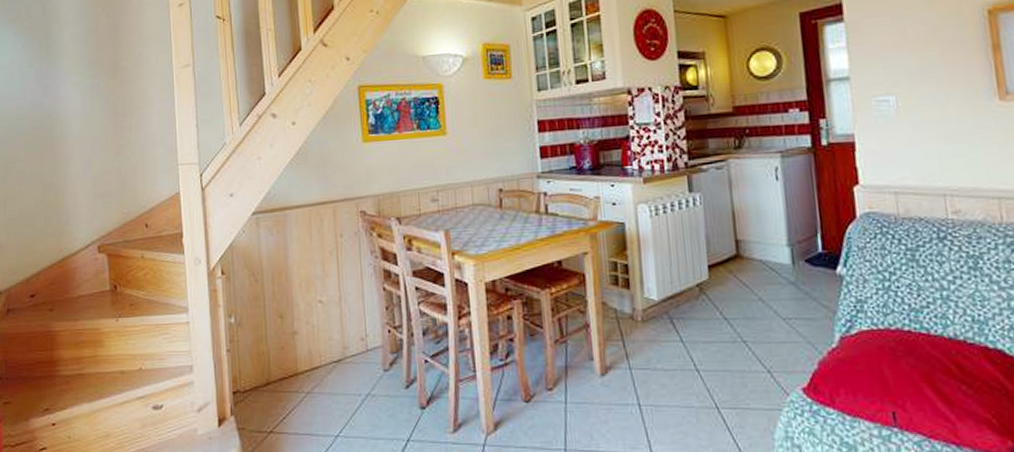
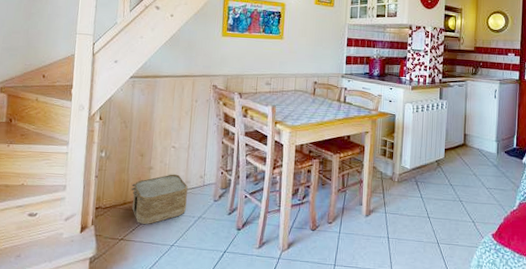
woven basket: none [273,338,348,411] -> present [131,174,188,225]

